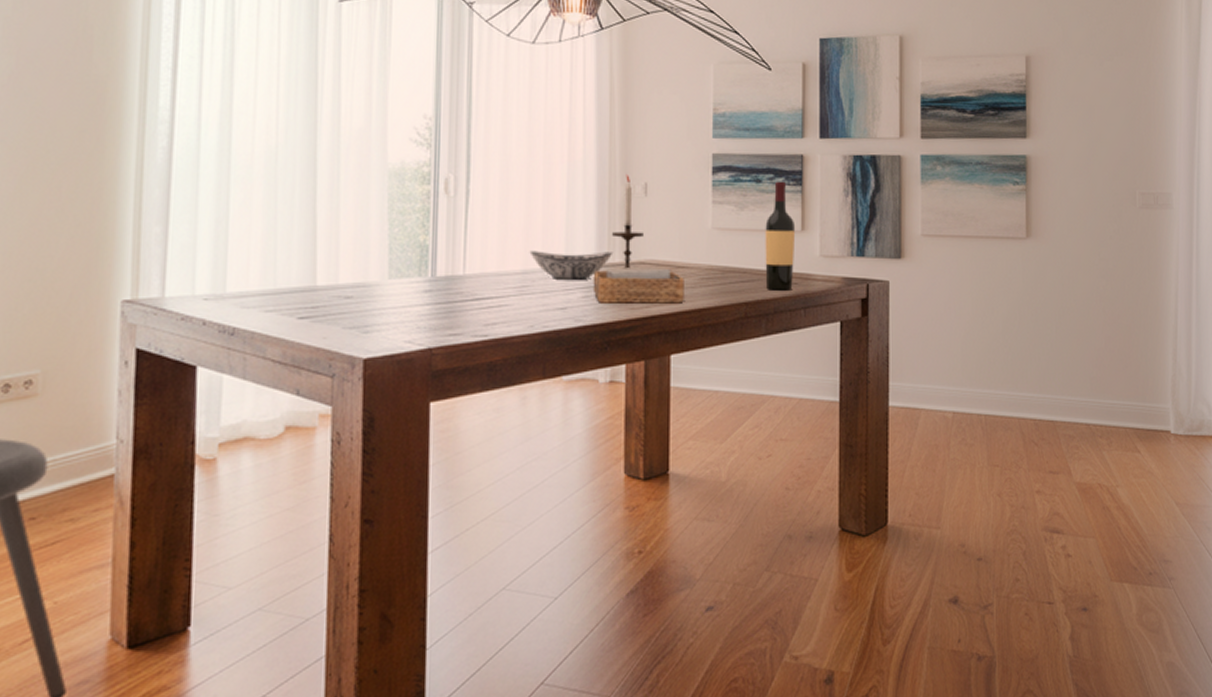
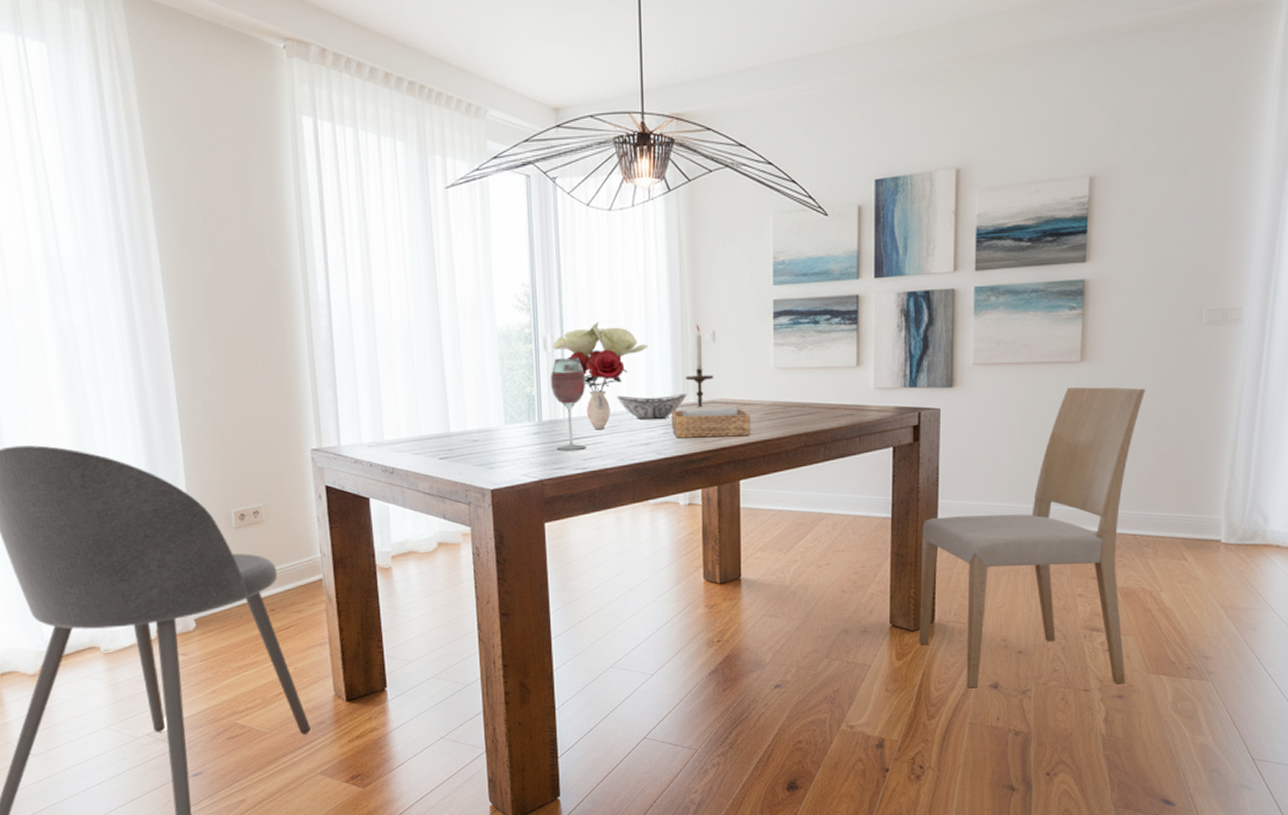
wineglass: none [449,203,494,314] -> present [550,357,586,451]
flower bouquet: none [455,165,571,290] -> present [552,322,649,430]
wine bottle: present [765,181,796,292] -> none [823,321,851,423]
dining chair: none [871,265,1090,605] -> present [919,387,1146,689]

